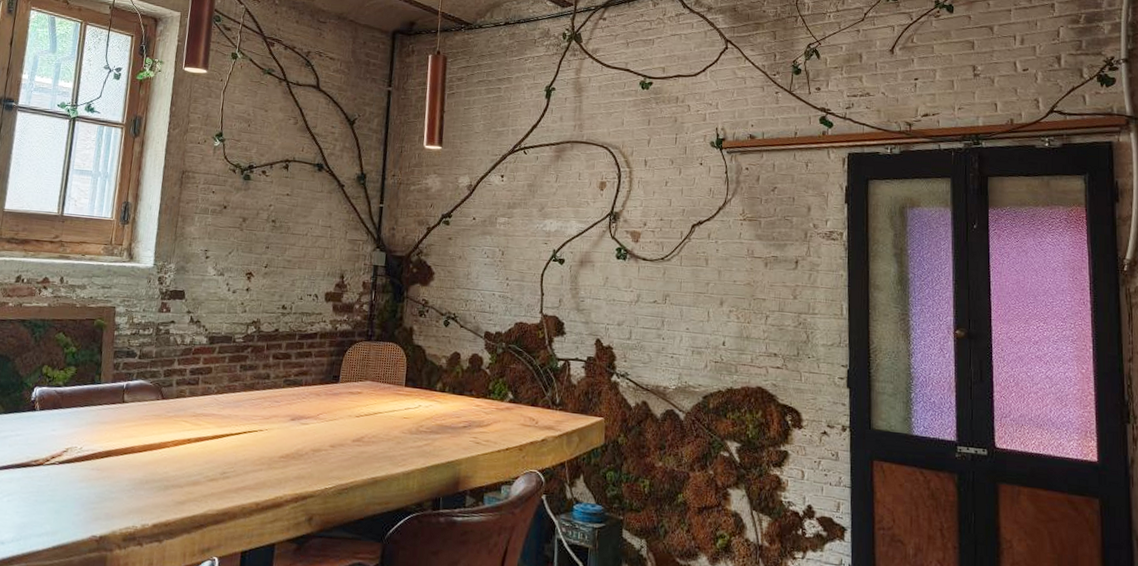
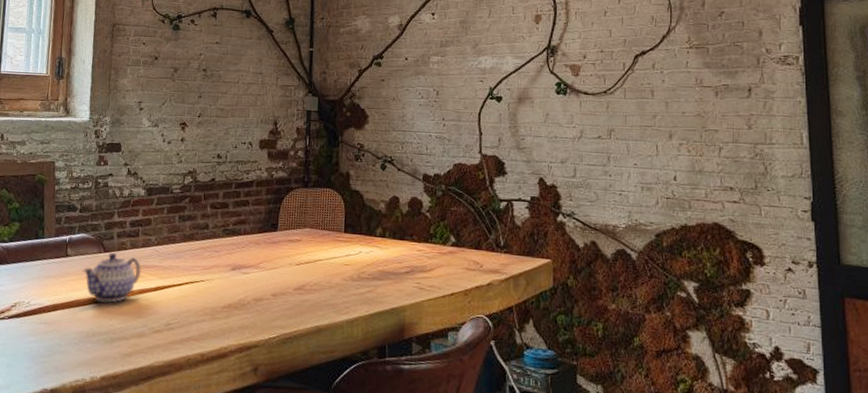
teapot: none [138,400,200,451] -> present [82,253,142,303]

